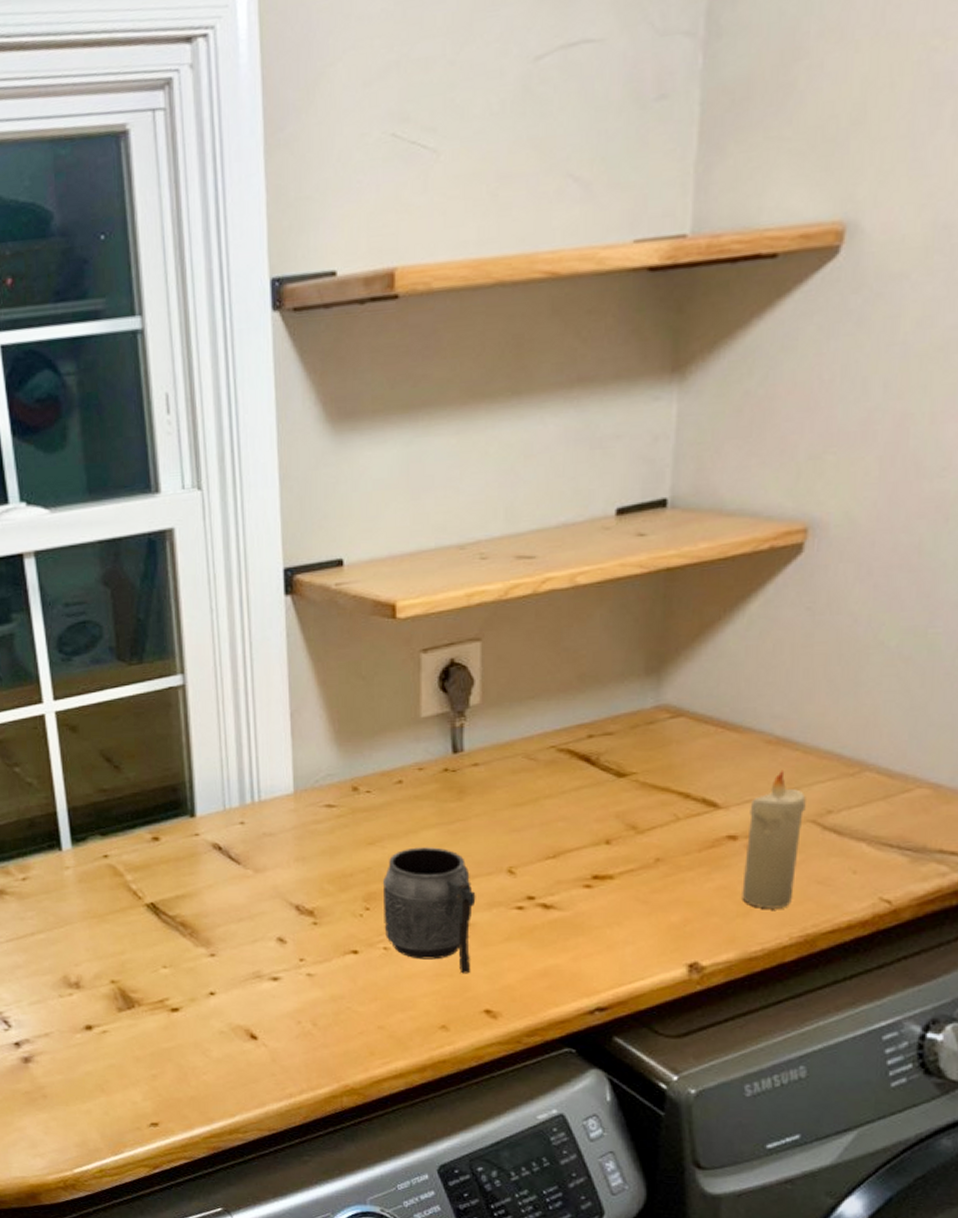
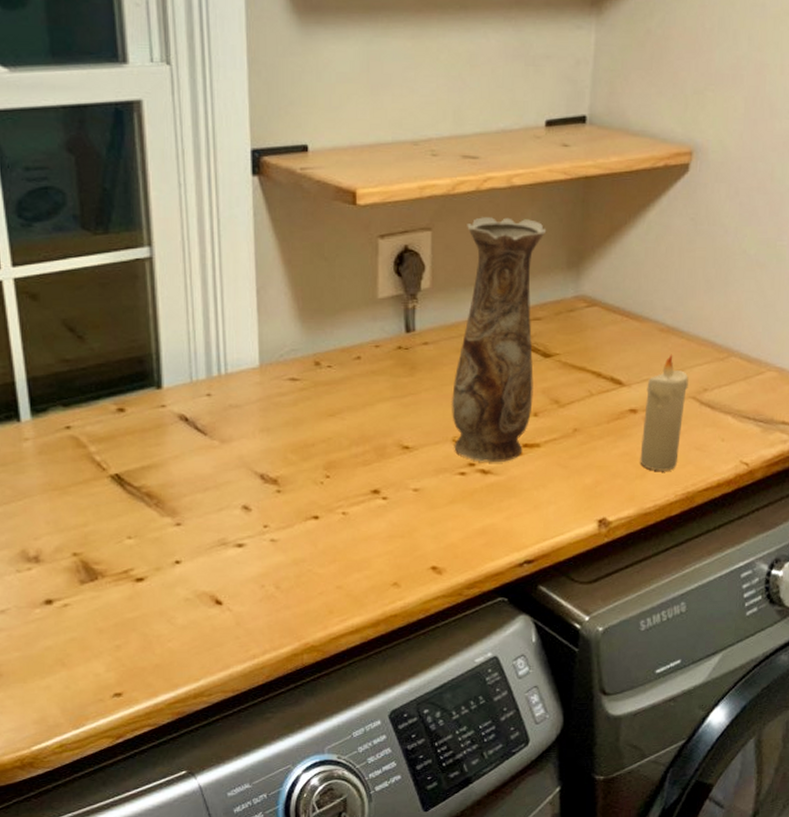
mug: present [382,847,476,974] -> none [341,419,425,535]
vase: none [505,621,619,895] -> present [451,217,547,462]

